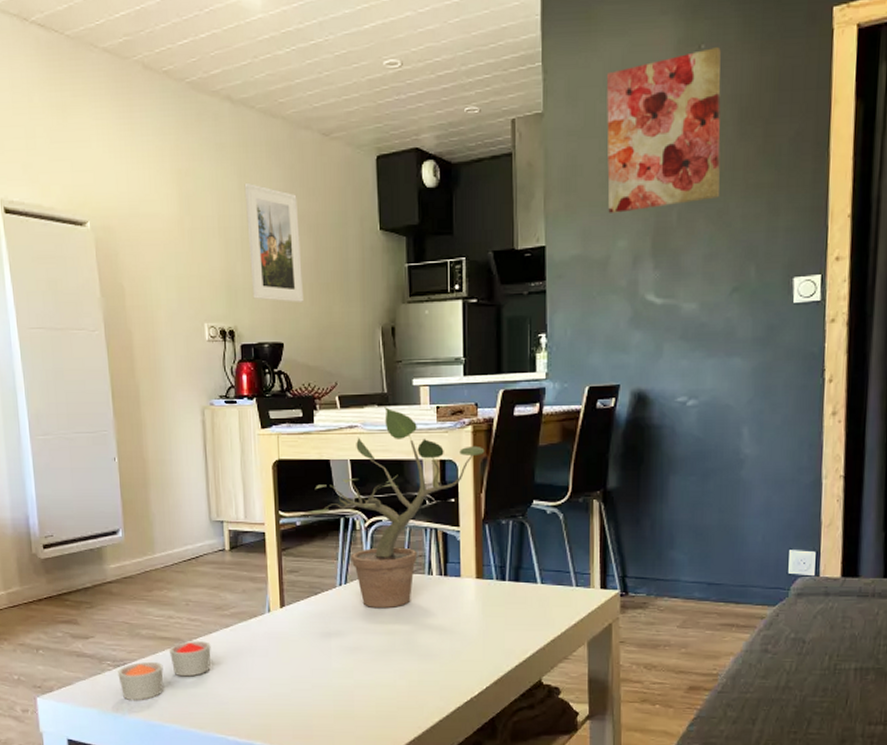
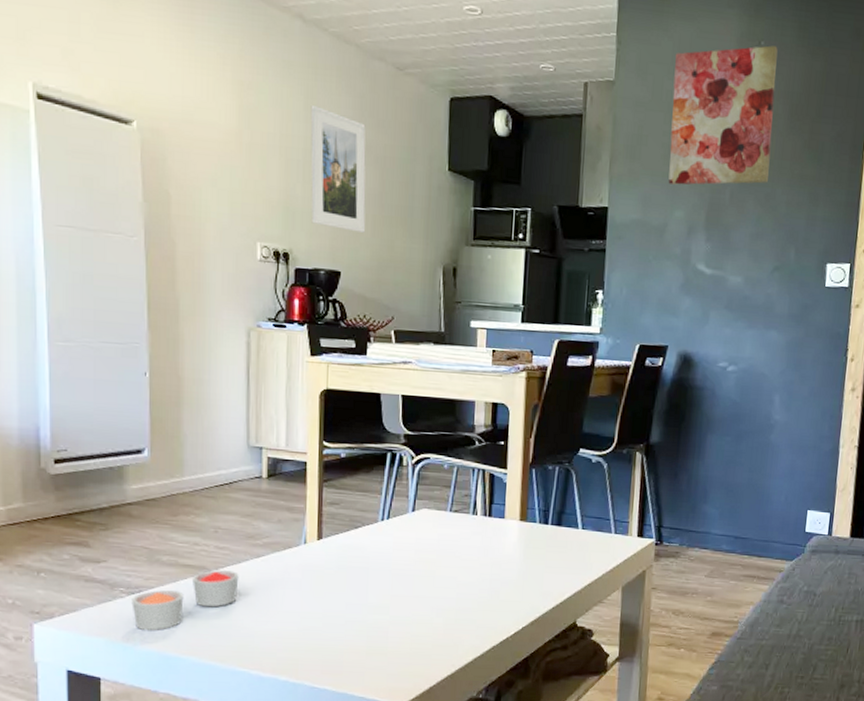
potted plant: present [305,407,485,609] -> none [350,346,537,546]

